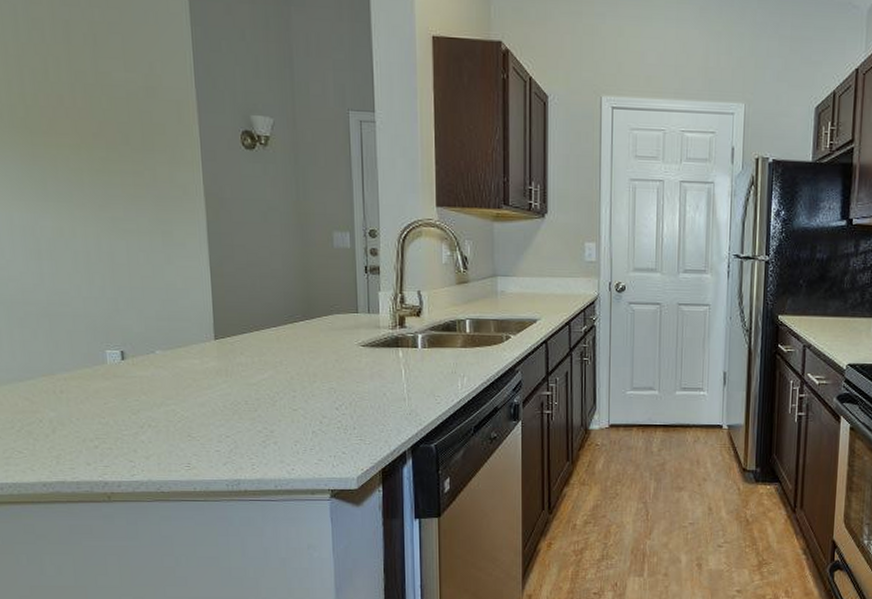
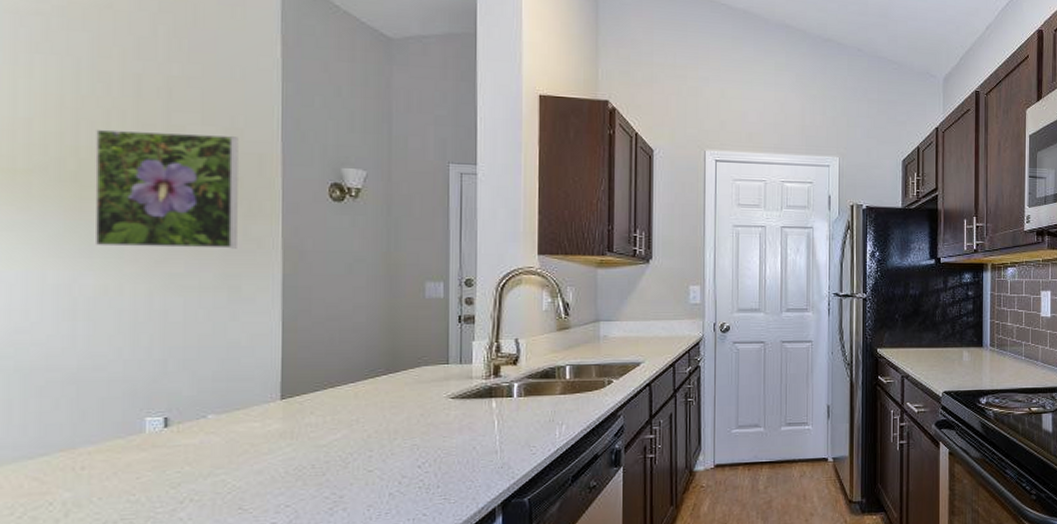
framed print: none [37,76,166,195] -> present [94,129,239,249]

